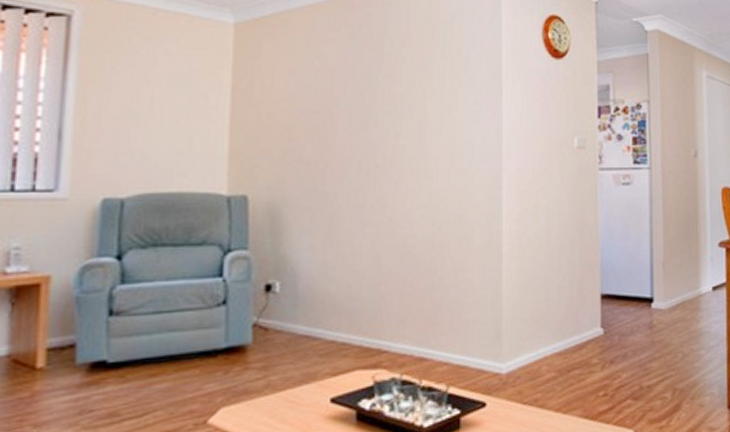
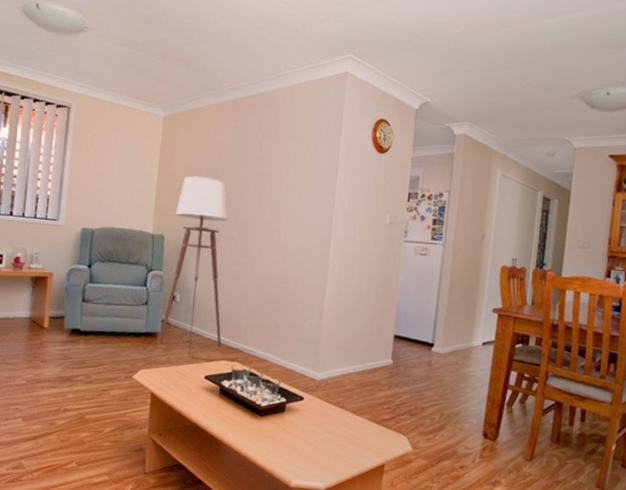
floor lamp: none [250,106,354,371] -> present [159,176,228,355]

